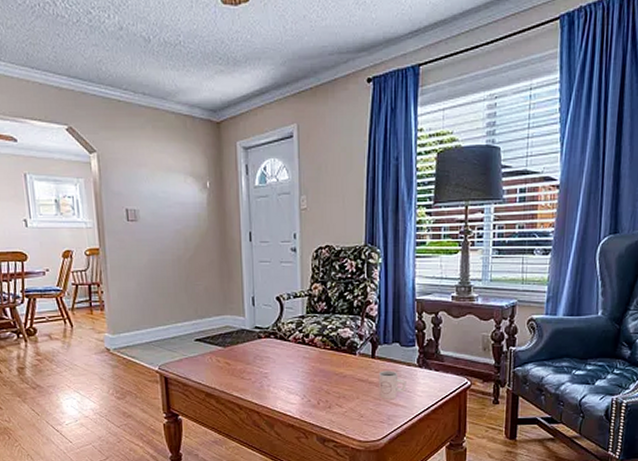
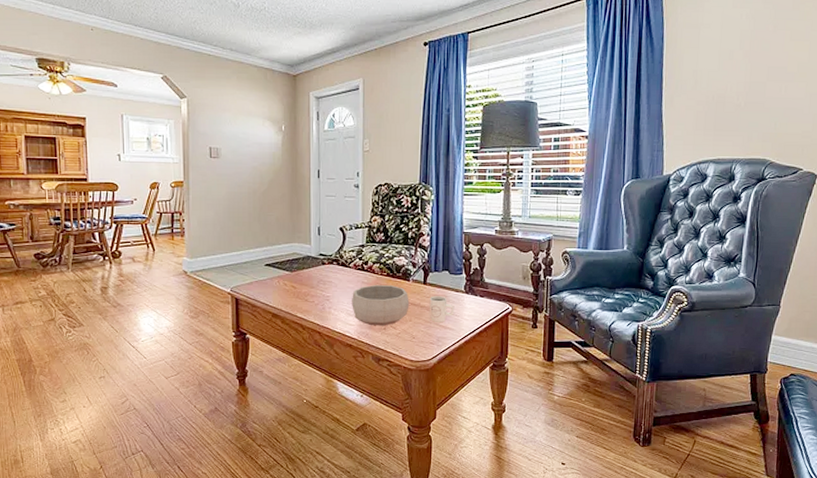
decorative bowl: none [292,360,356,404] -> present [352,285,410,326]

